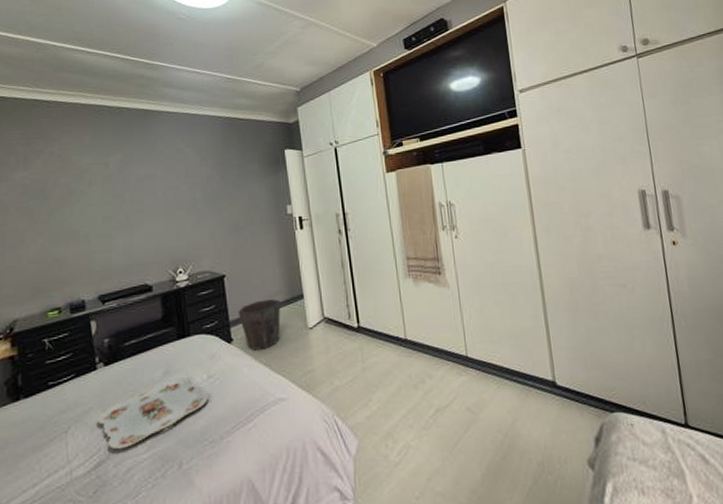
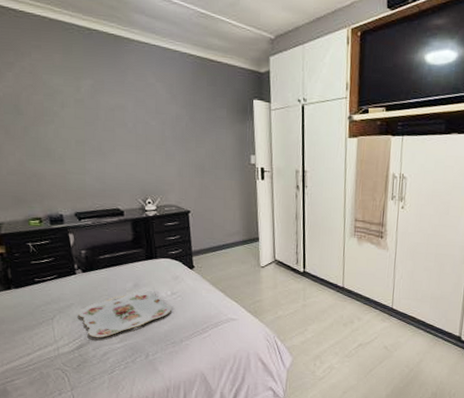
waste bin: present [238,299,281,351] -> none [200,237,237,279]

